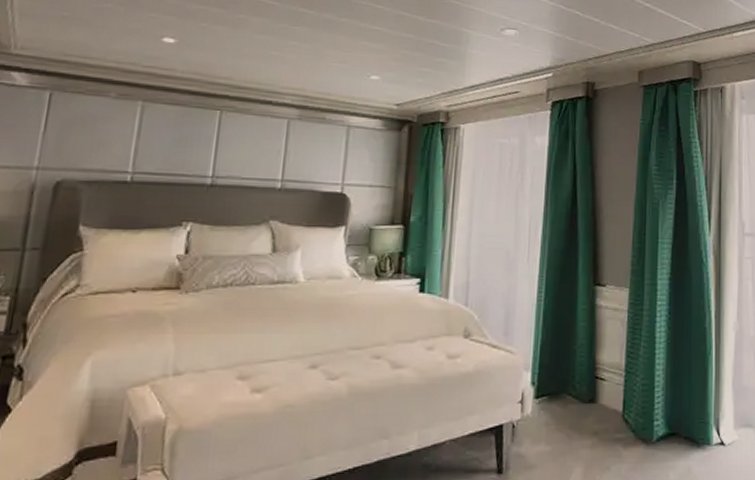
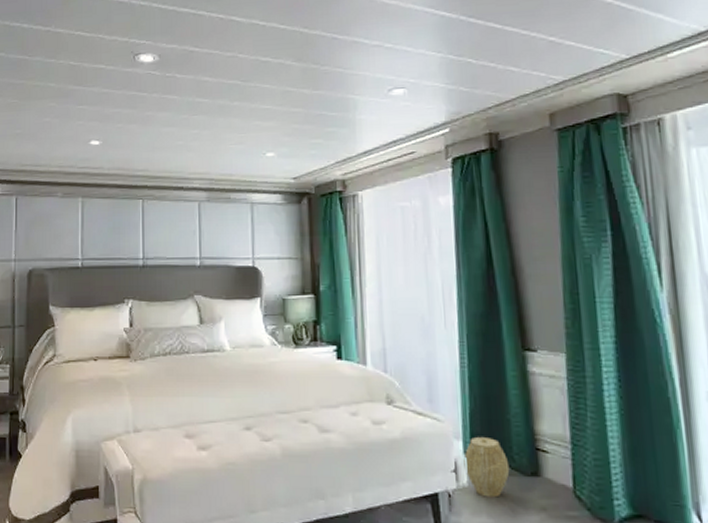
woven basket: none [530,367,571,426] -> present [463,436,510,498]

